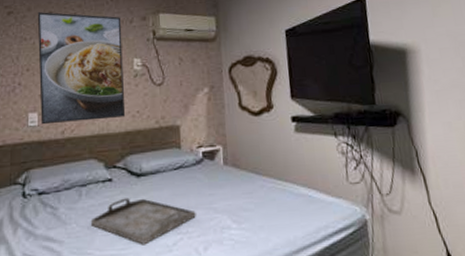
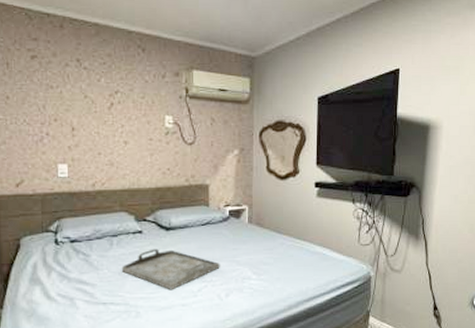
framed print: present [37,12,126,125] -> none [64,59,156,177]

